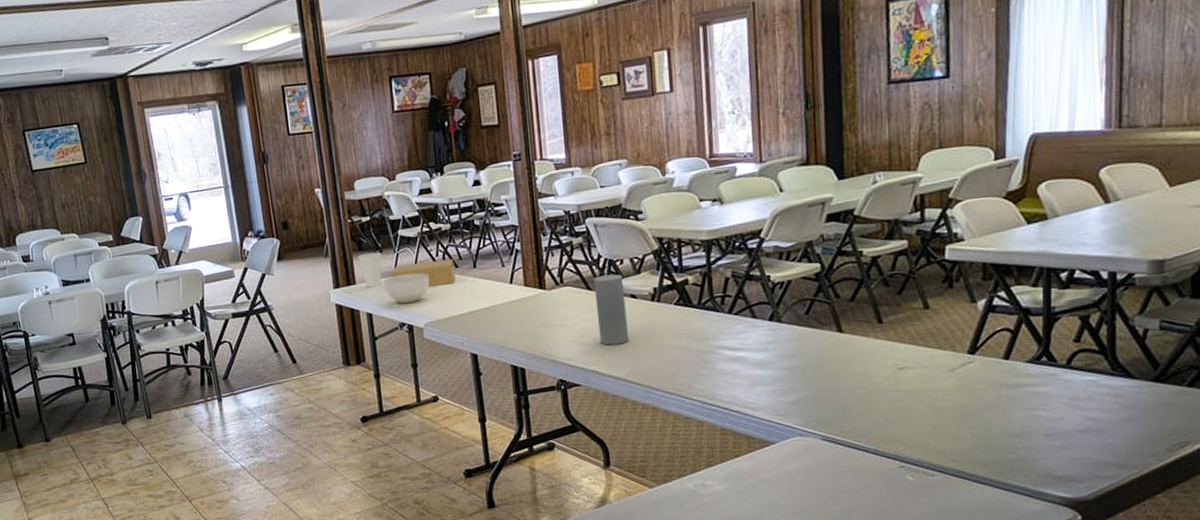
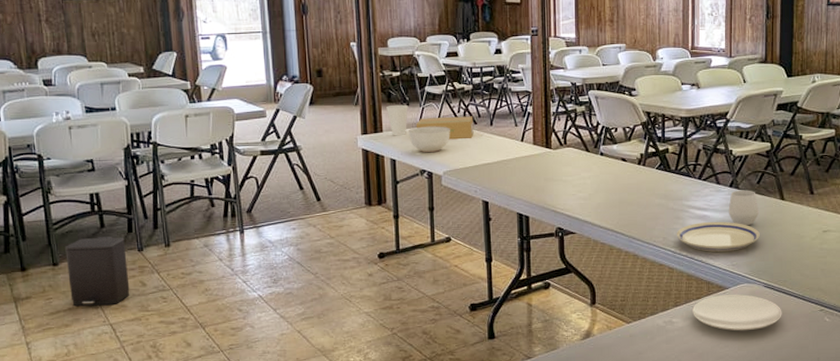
pedal bin: none [55,410,118,482] -> present [65,237,130,307]
cup: present [594,274,630,346] -> none [592,140,618,200]
plate: none [704,362,813,401] -> present [676,221,760,253]
plate: none [730,449,849,495] -> present [693,294,782,331]
cup: none [769,322,810,367] -> present [728,190,759,226]

